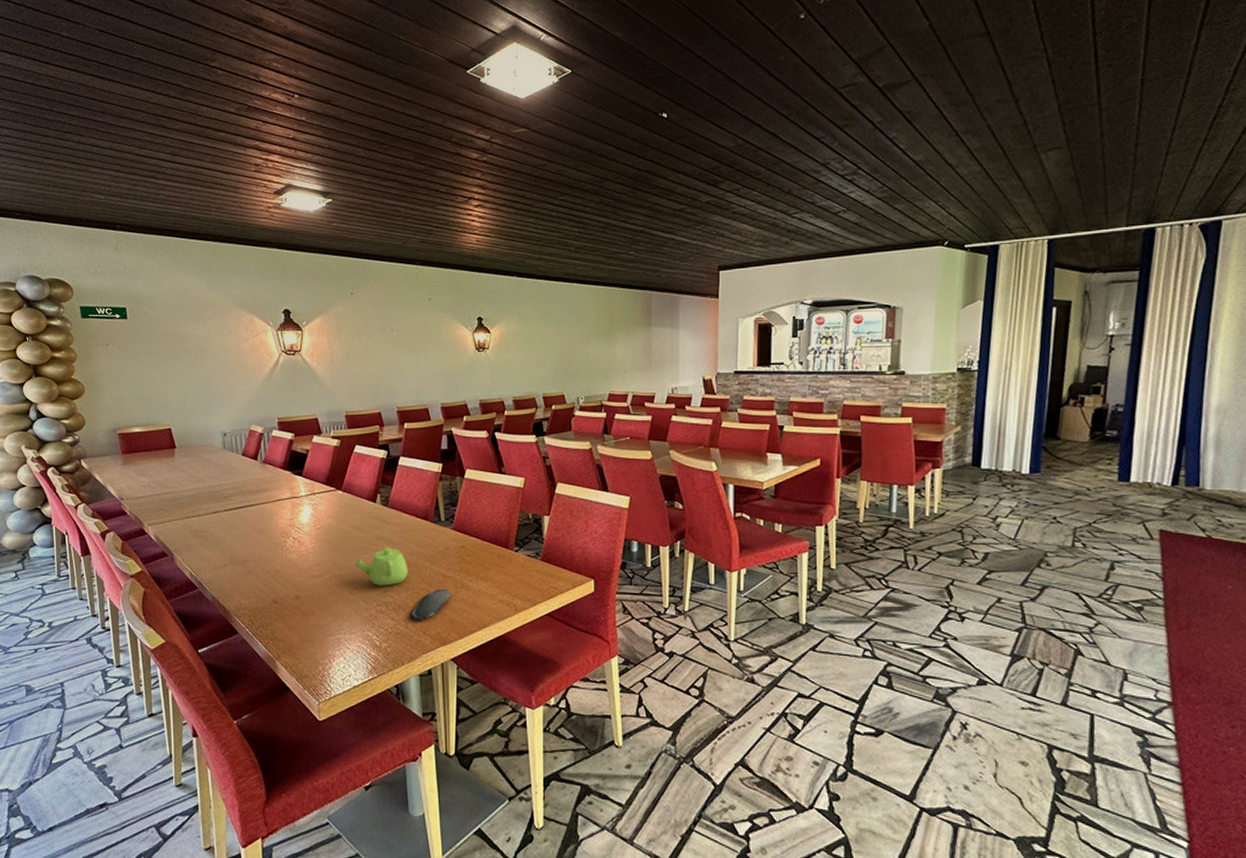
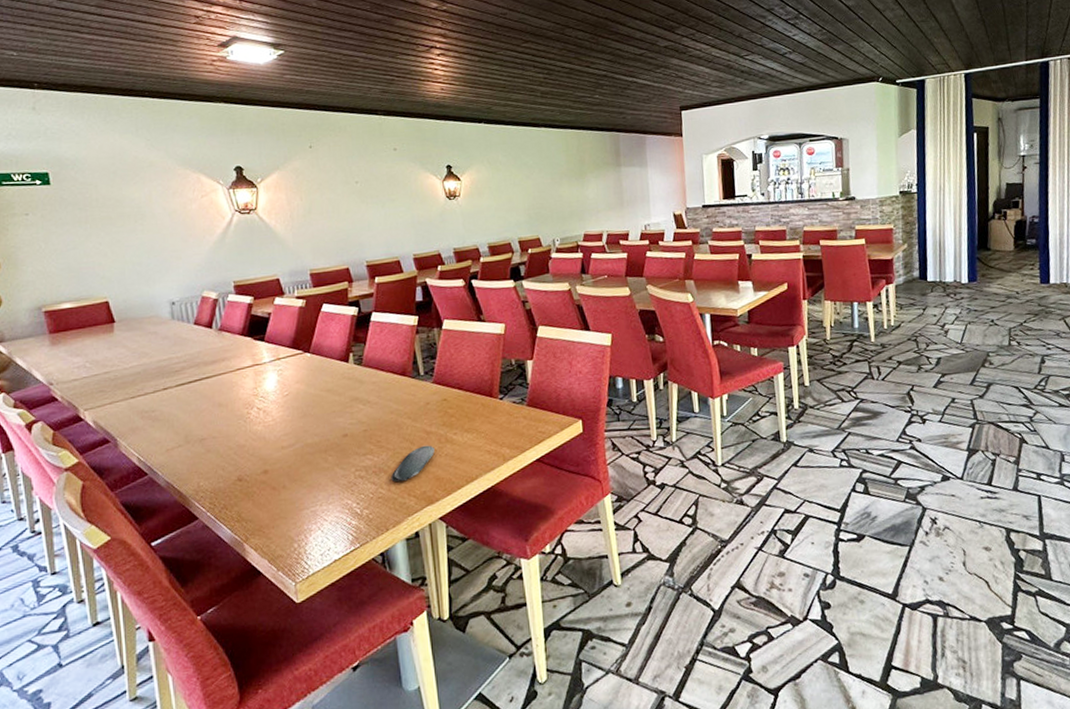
teapot: present [356,547,408,586] -> none [329,408,388,450]

